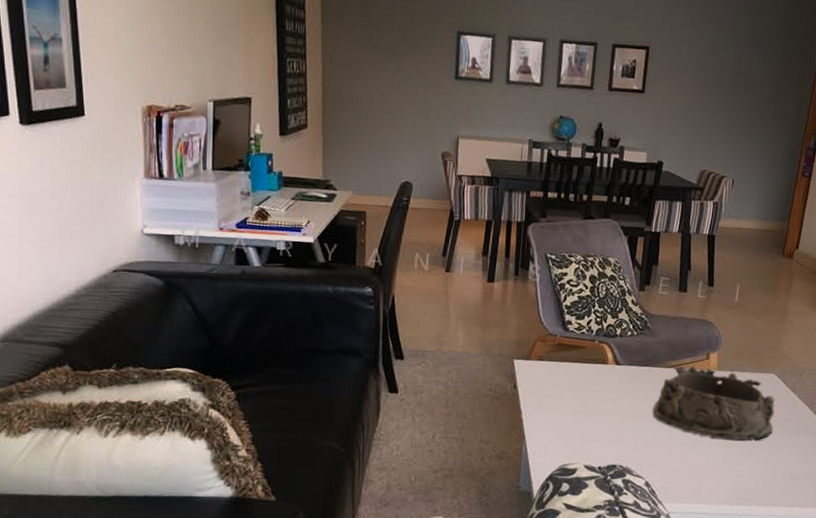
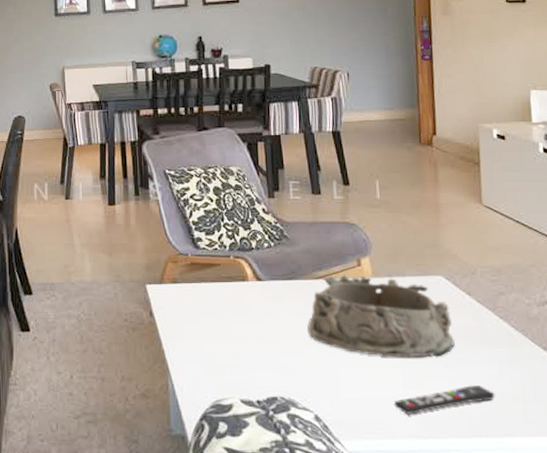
remote control: none [712,465,795,486] -> present [393,385,495,415]

